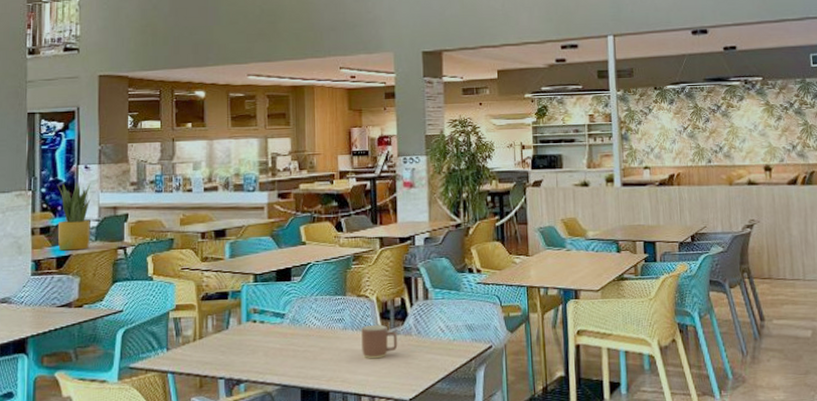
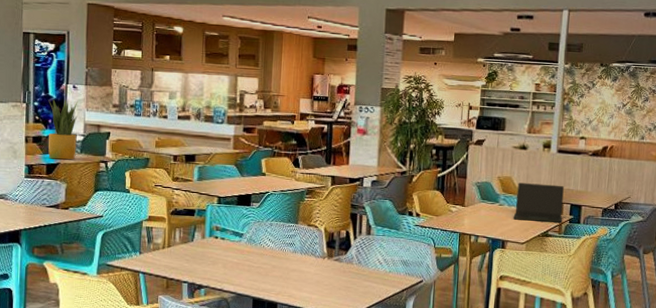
mug: present [361,324,398,359] -> none [308,251,341,281]
laptop: none [583,221,637,265] -> present [513,182,564,224]

